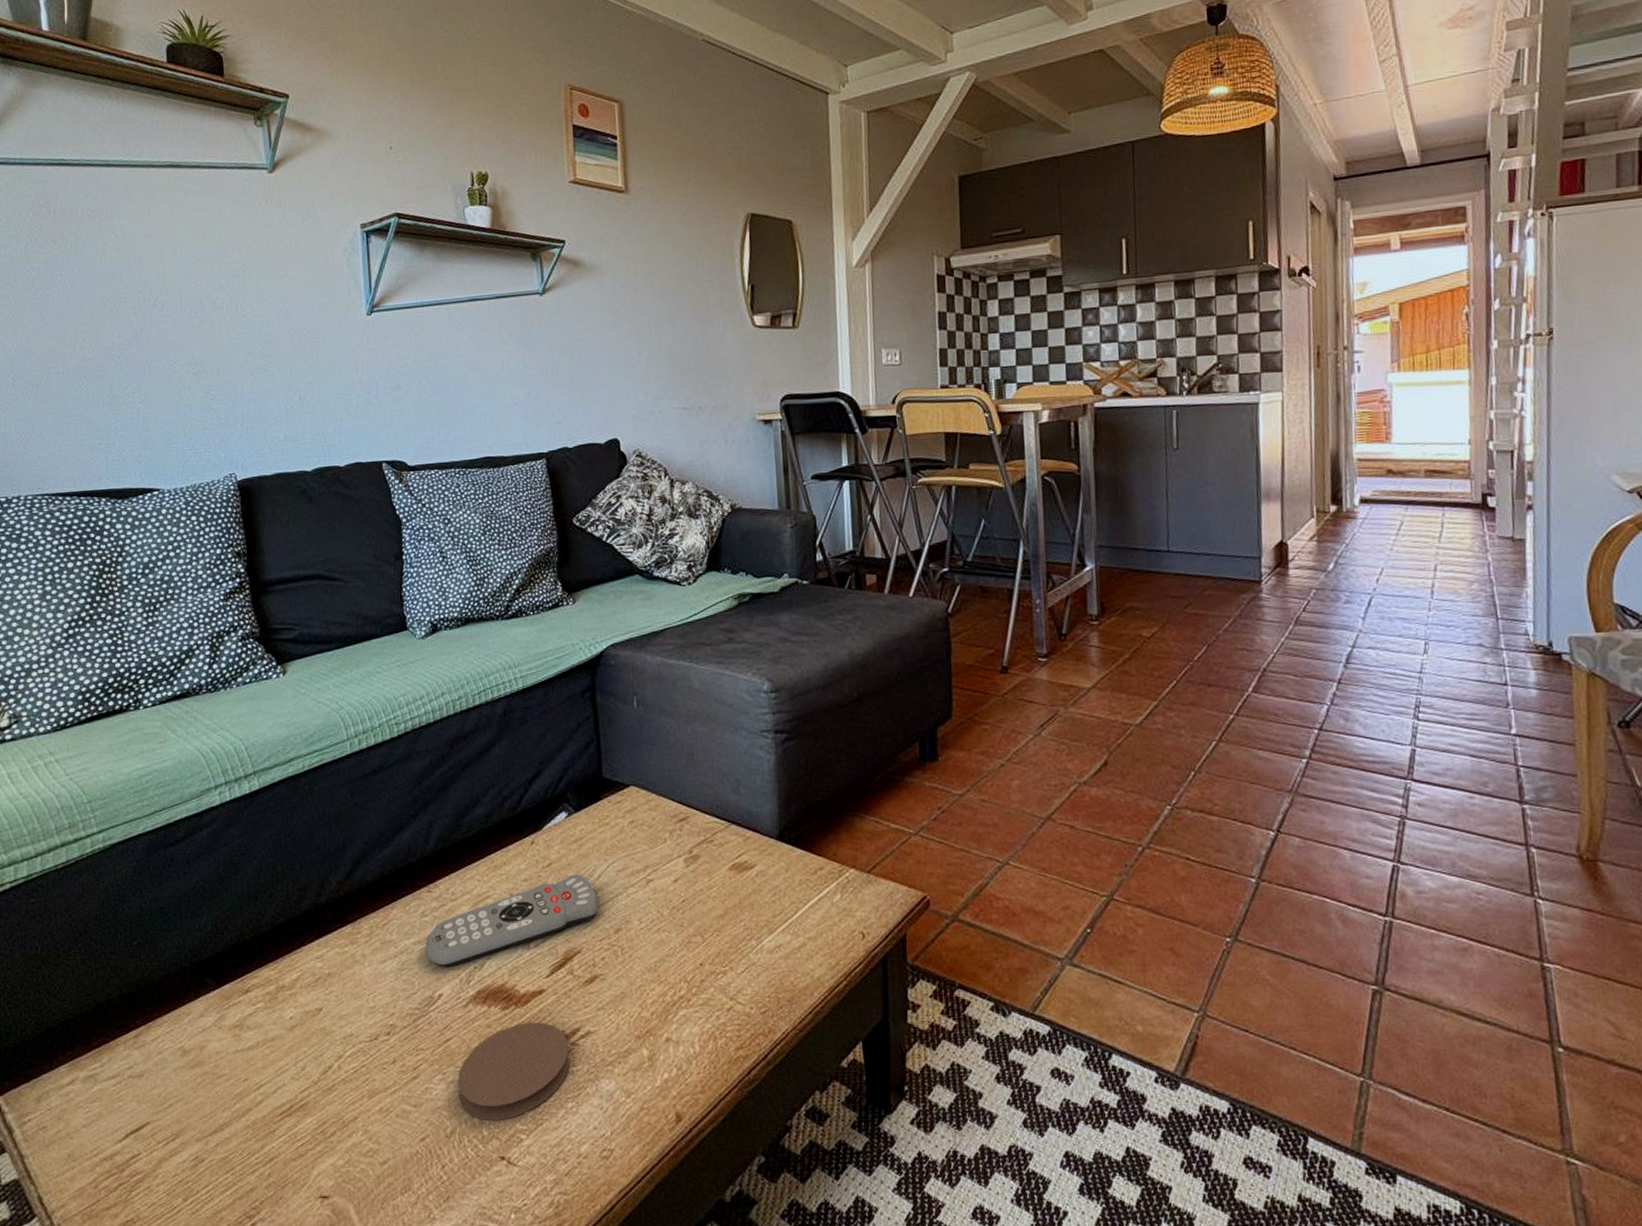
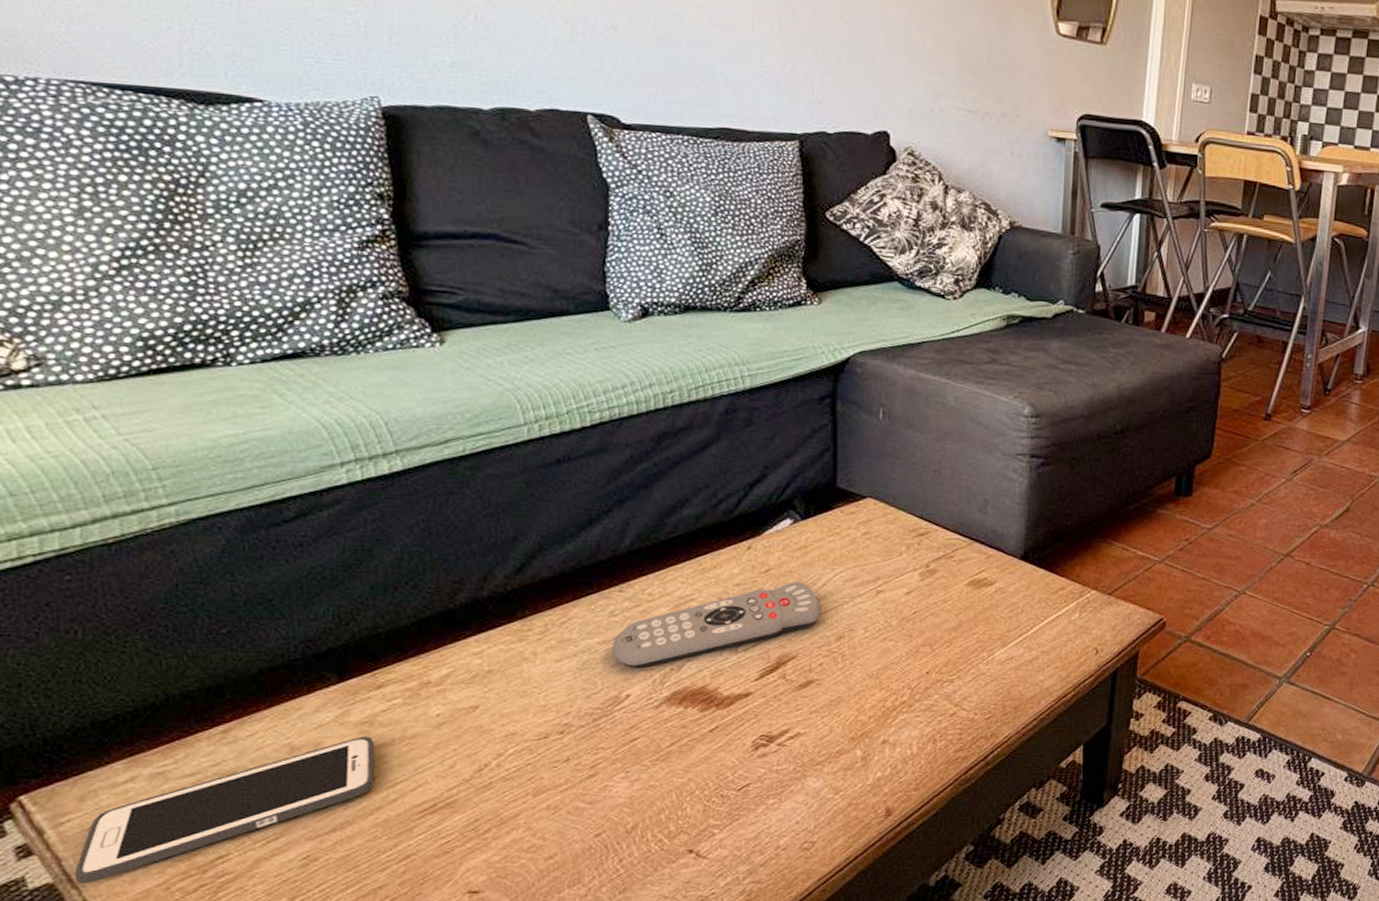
cell phone: none [32,1040,245,1181] -> present [74,736,375,884]
coaster: present [458,1022,570,1120] -> none [642,723,775,816]

